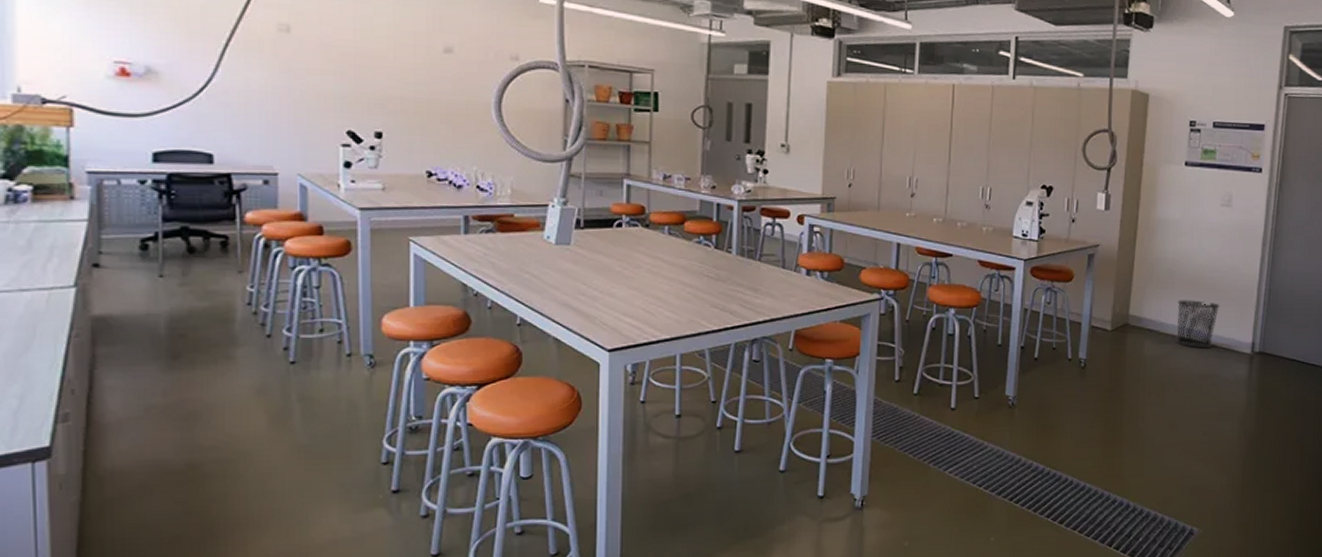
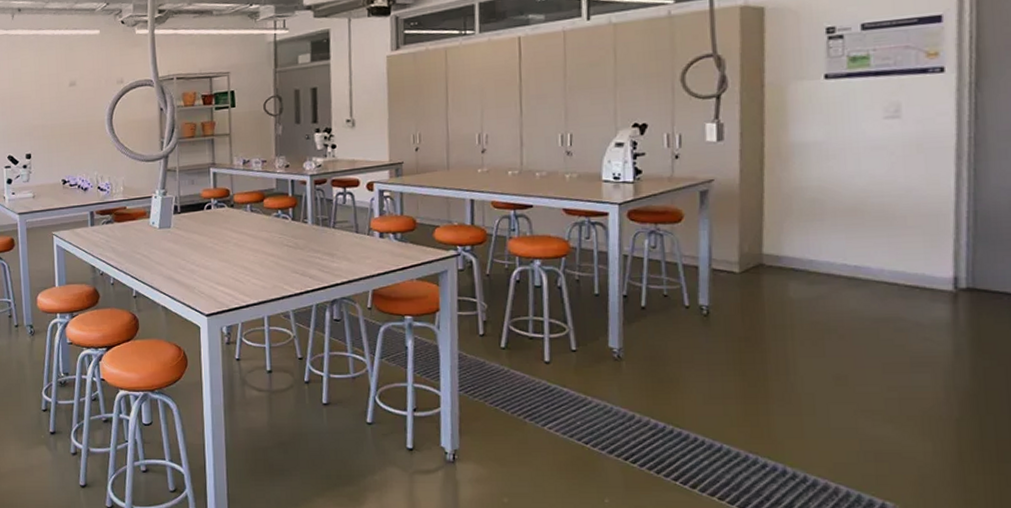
waste bin: present [1176,300,1220,347] -> none [831,231,898,287]

